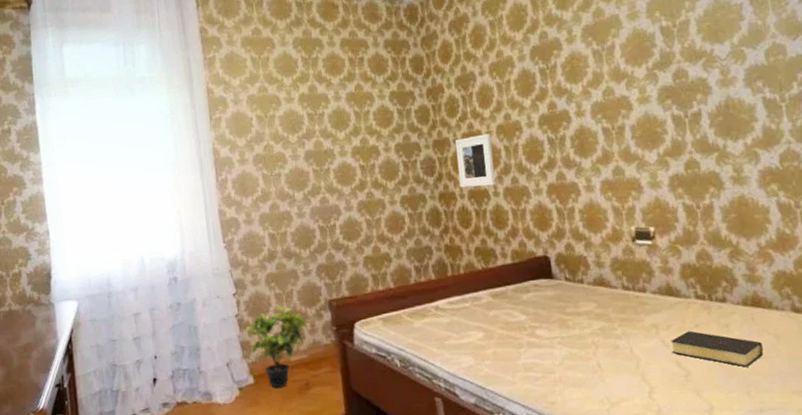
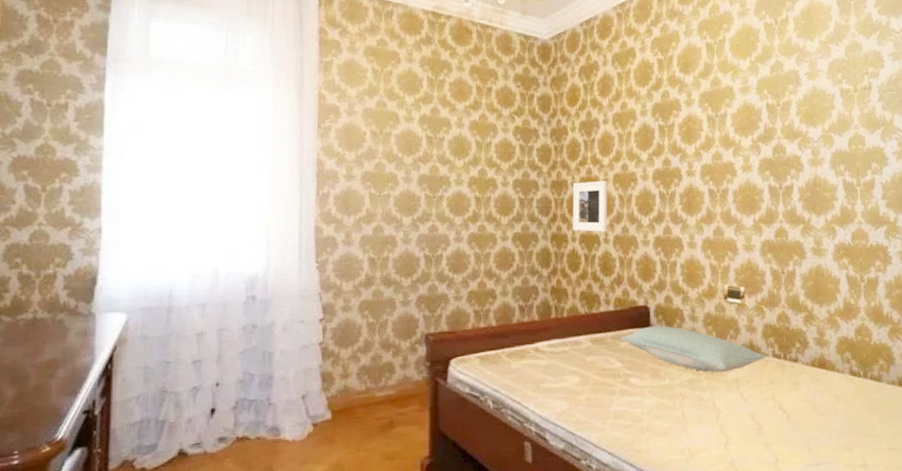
potted plant: present [245,304,308,388] -> none [329,335,399,426]
pillow: none [521,274,688,319] -> present [620,326,766,373]
bible: present [671,330,764,367] -> none [748,387,824,424]

